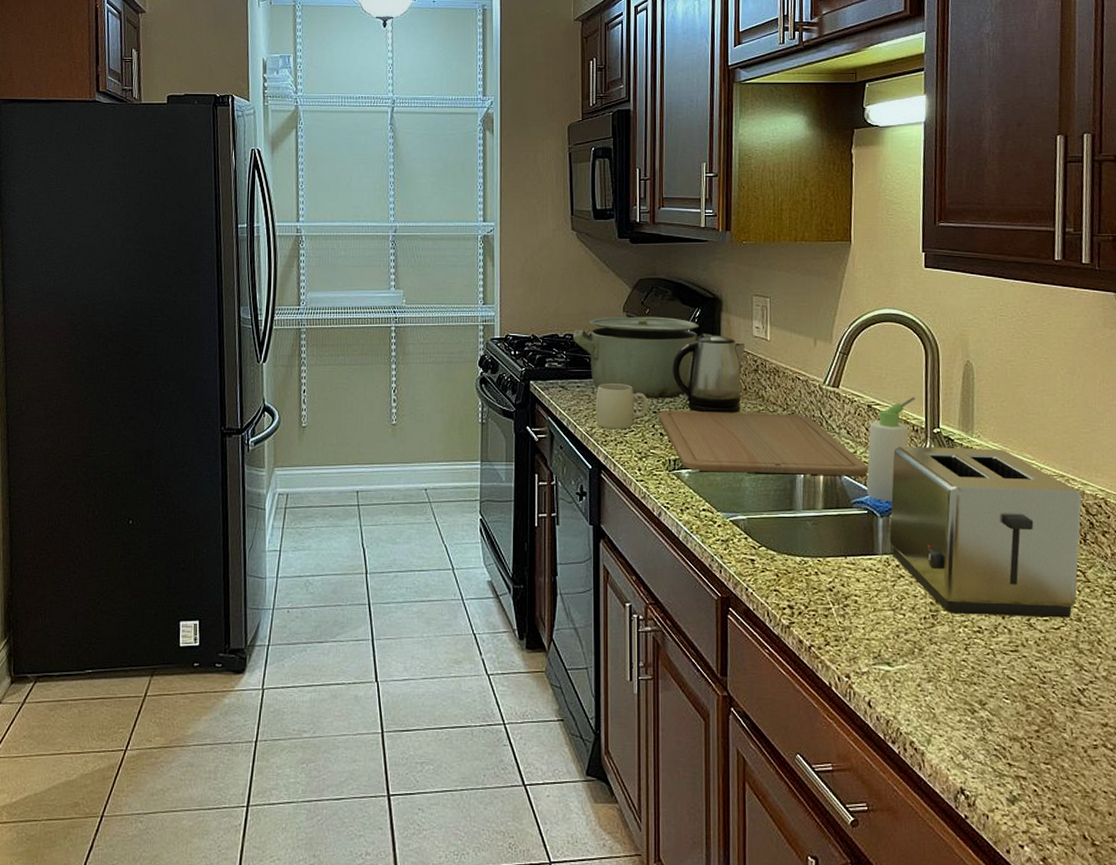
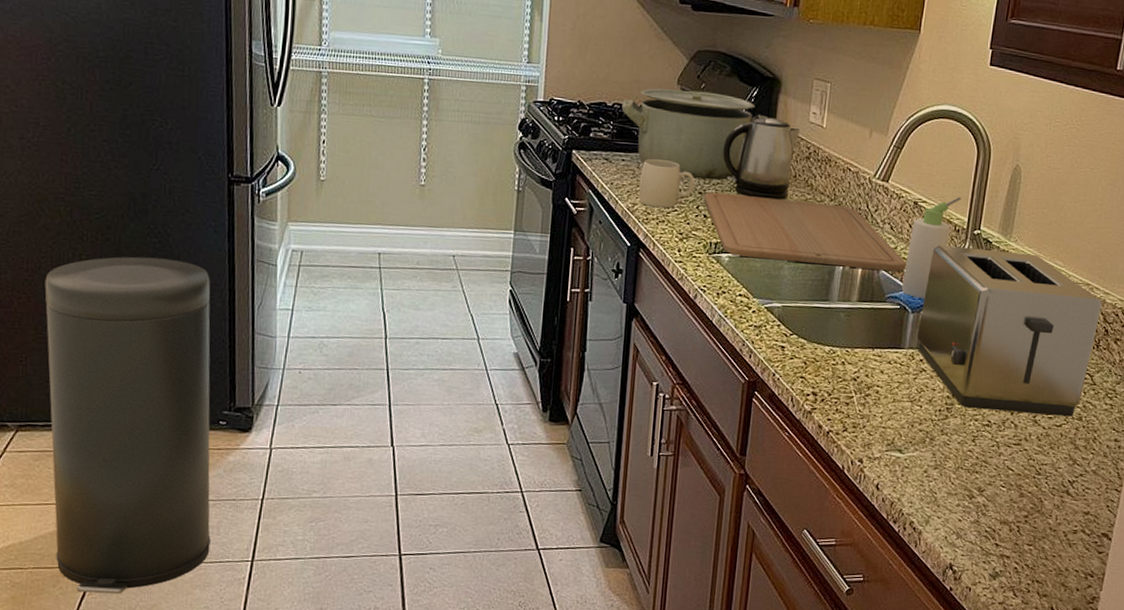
pedal bin: none [62,509,208,845] -> present [45,256,211,594]

